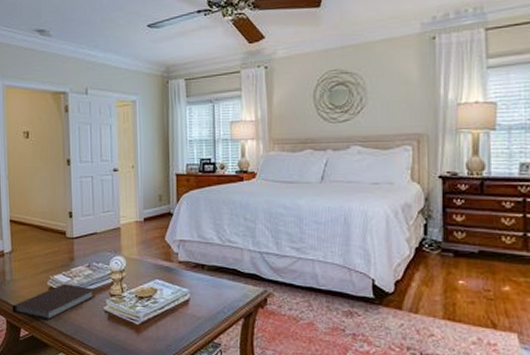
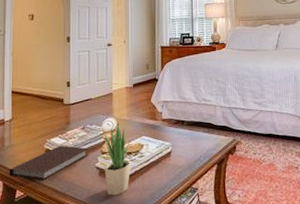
potted plant: none [112,262,143,344] -> present [104,122,131,196]

